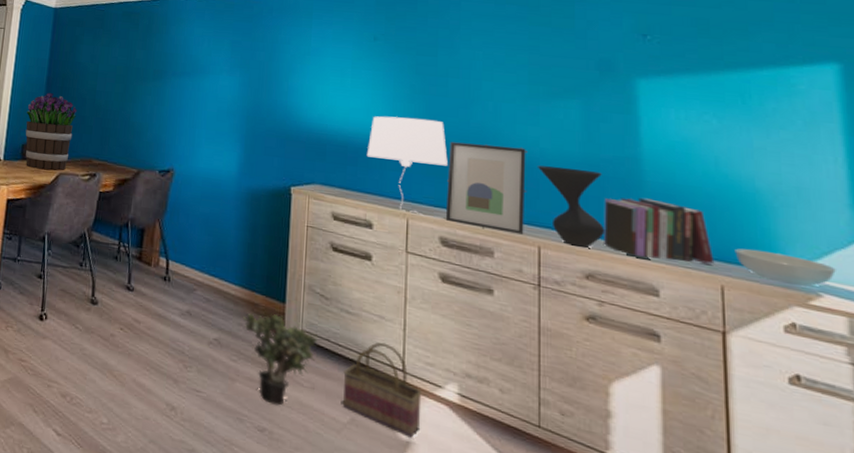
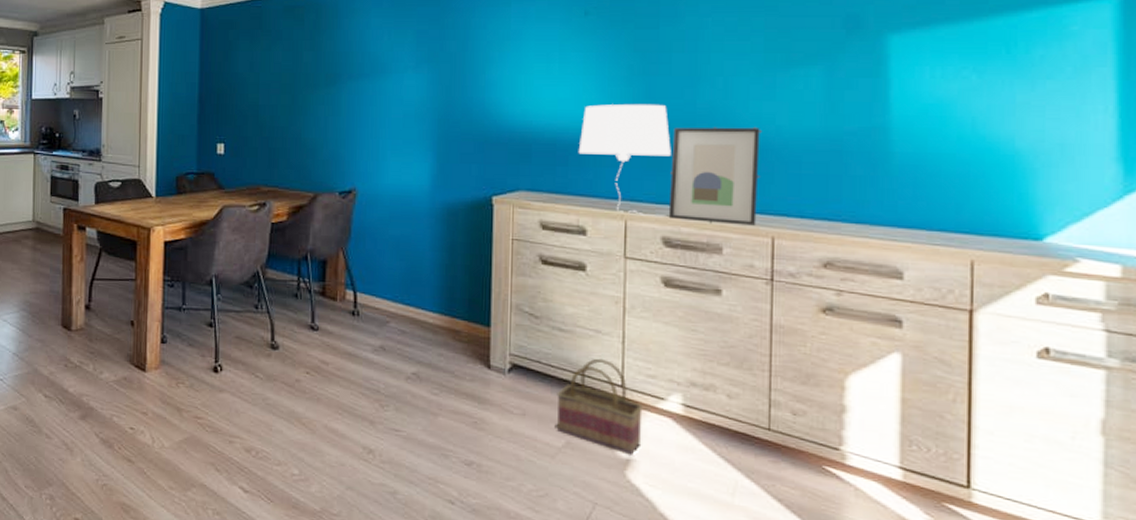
bouquet: present [25,93,78,171] -> none [178,113,238,204]
potted plant: present [243,313,317,406] -> none [444,340,527,437]
decorative vase: present [536,165,604,249] -> none [772,145,845,235]
books: present [604,197,715,264] -> none [845,171,965,239]
bowl: present [734,248,836,288] -> none [988,218,1096,254]

